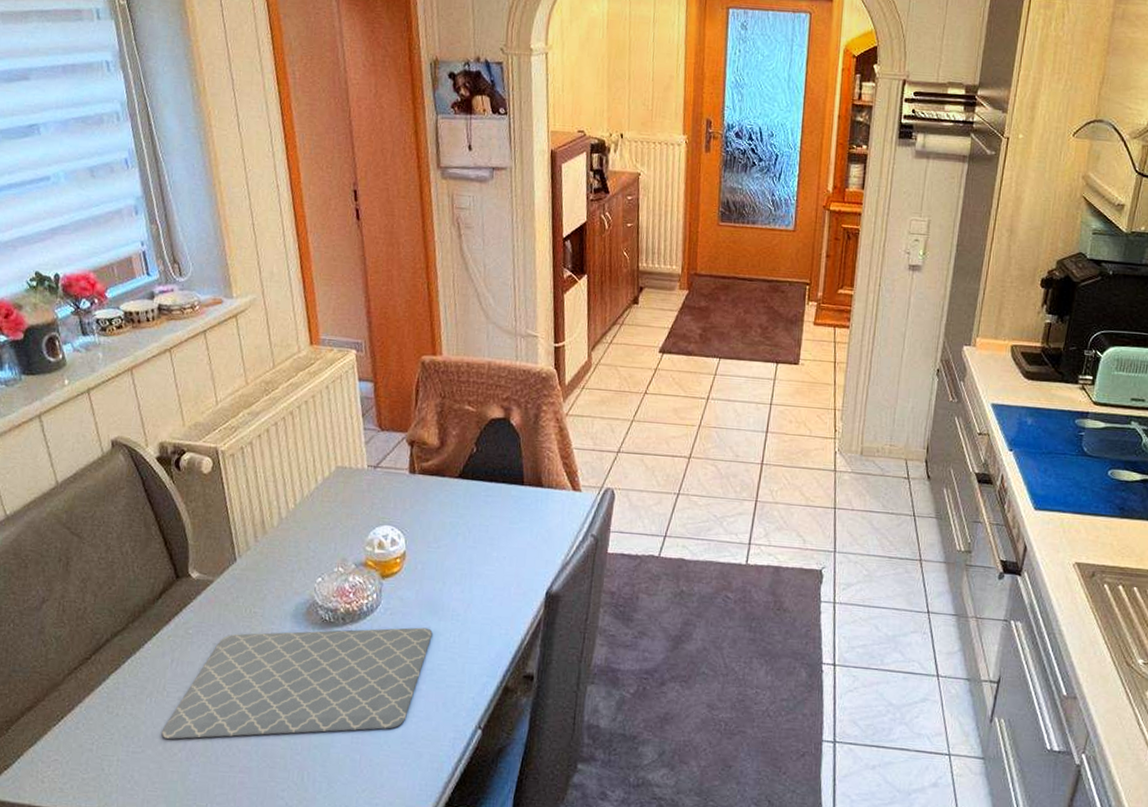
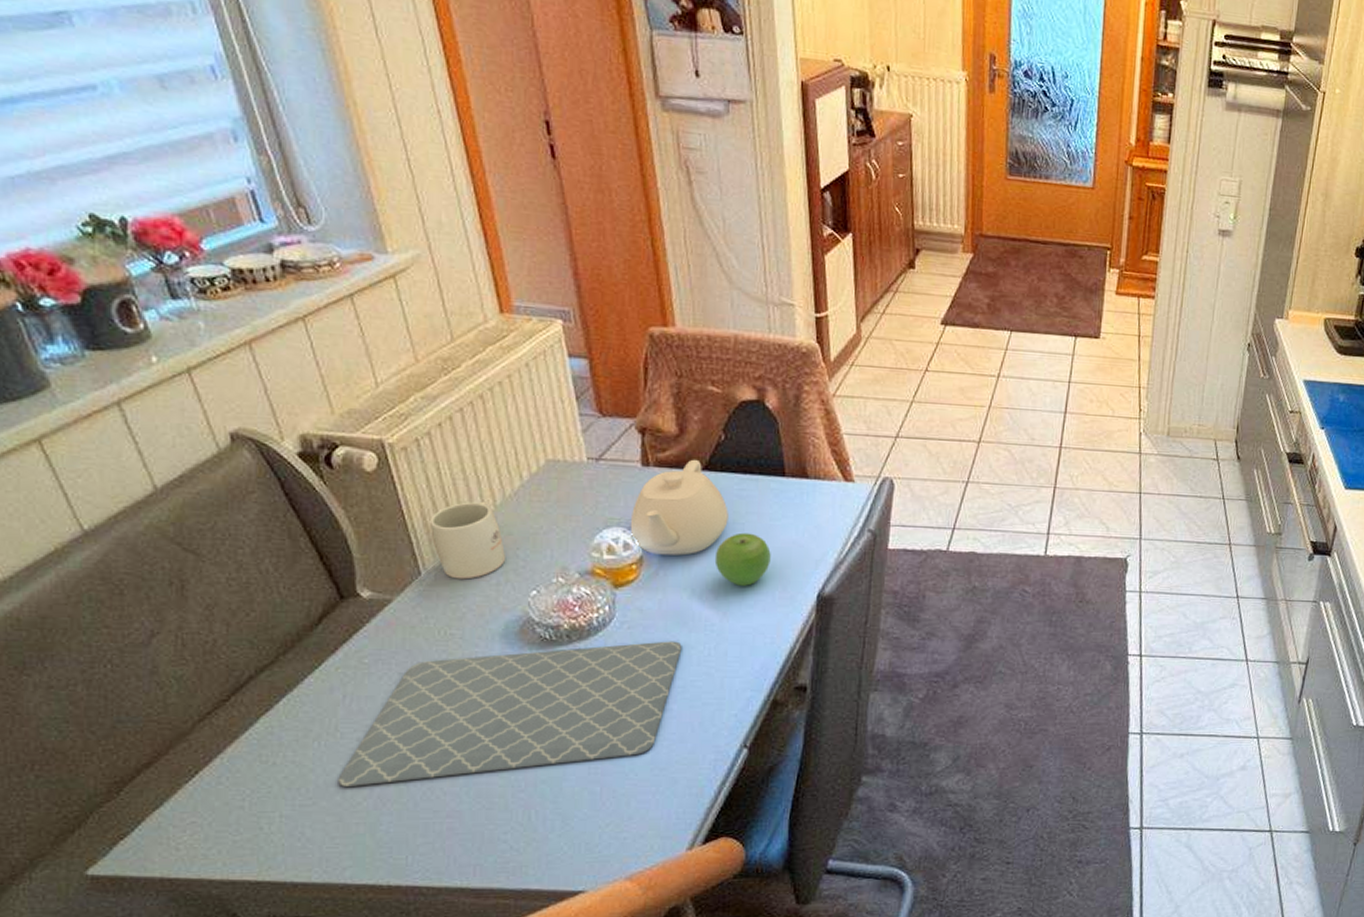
mug: none [246,500,301,566] -> present [430,501,507,580]
teapot: none [397,468,476,552] -> present [630,459,729,556]
fruit: none [462,534,509,582] -> present [714,532,771,586]

